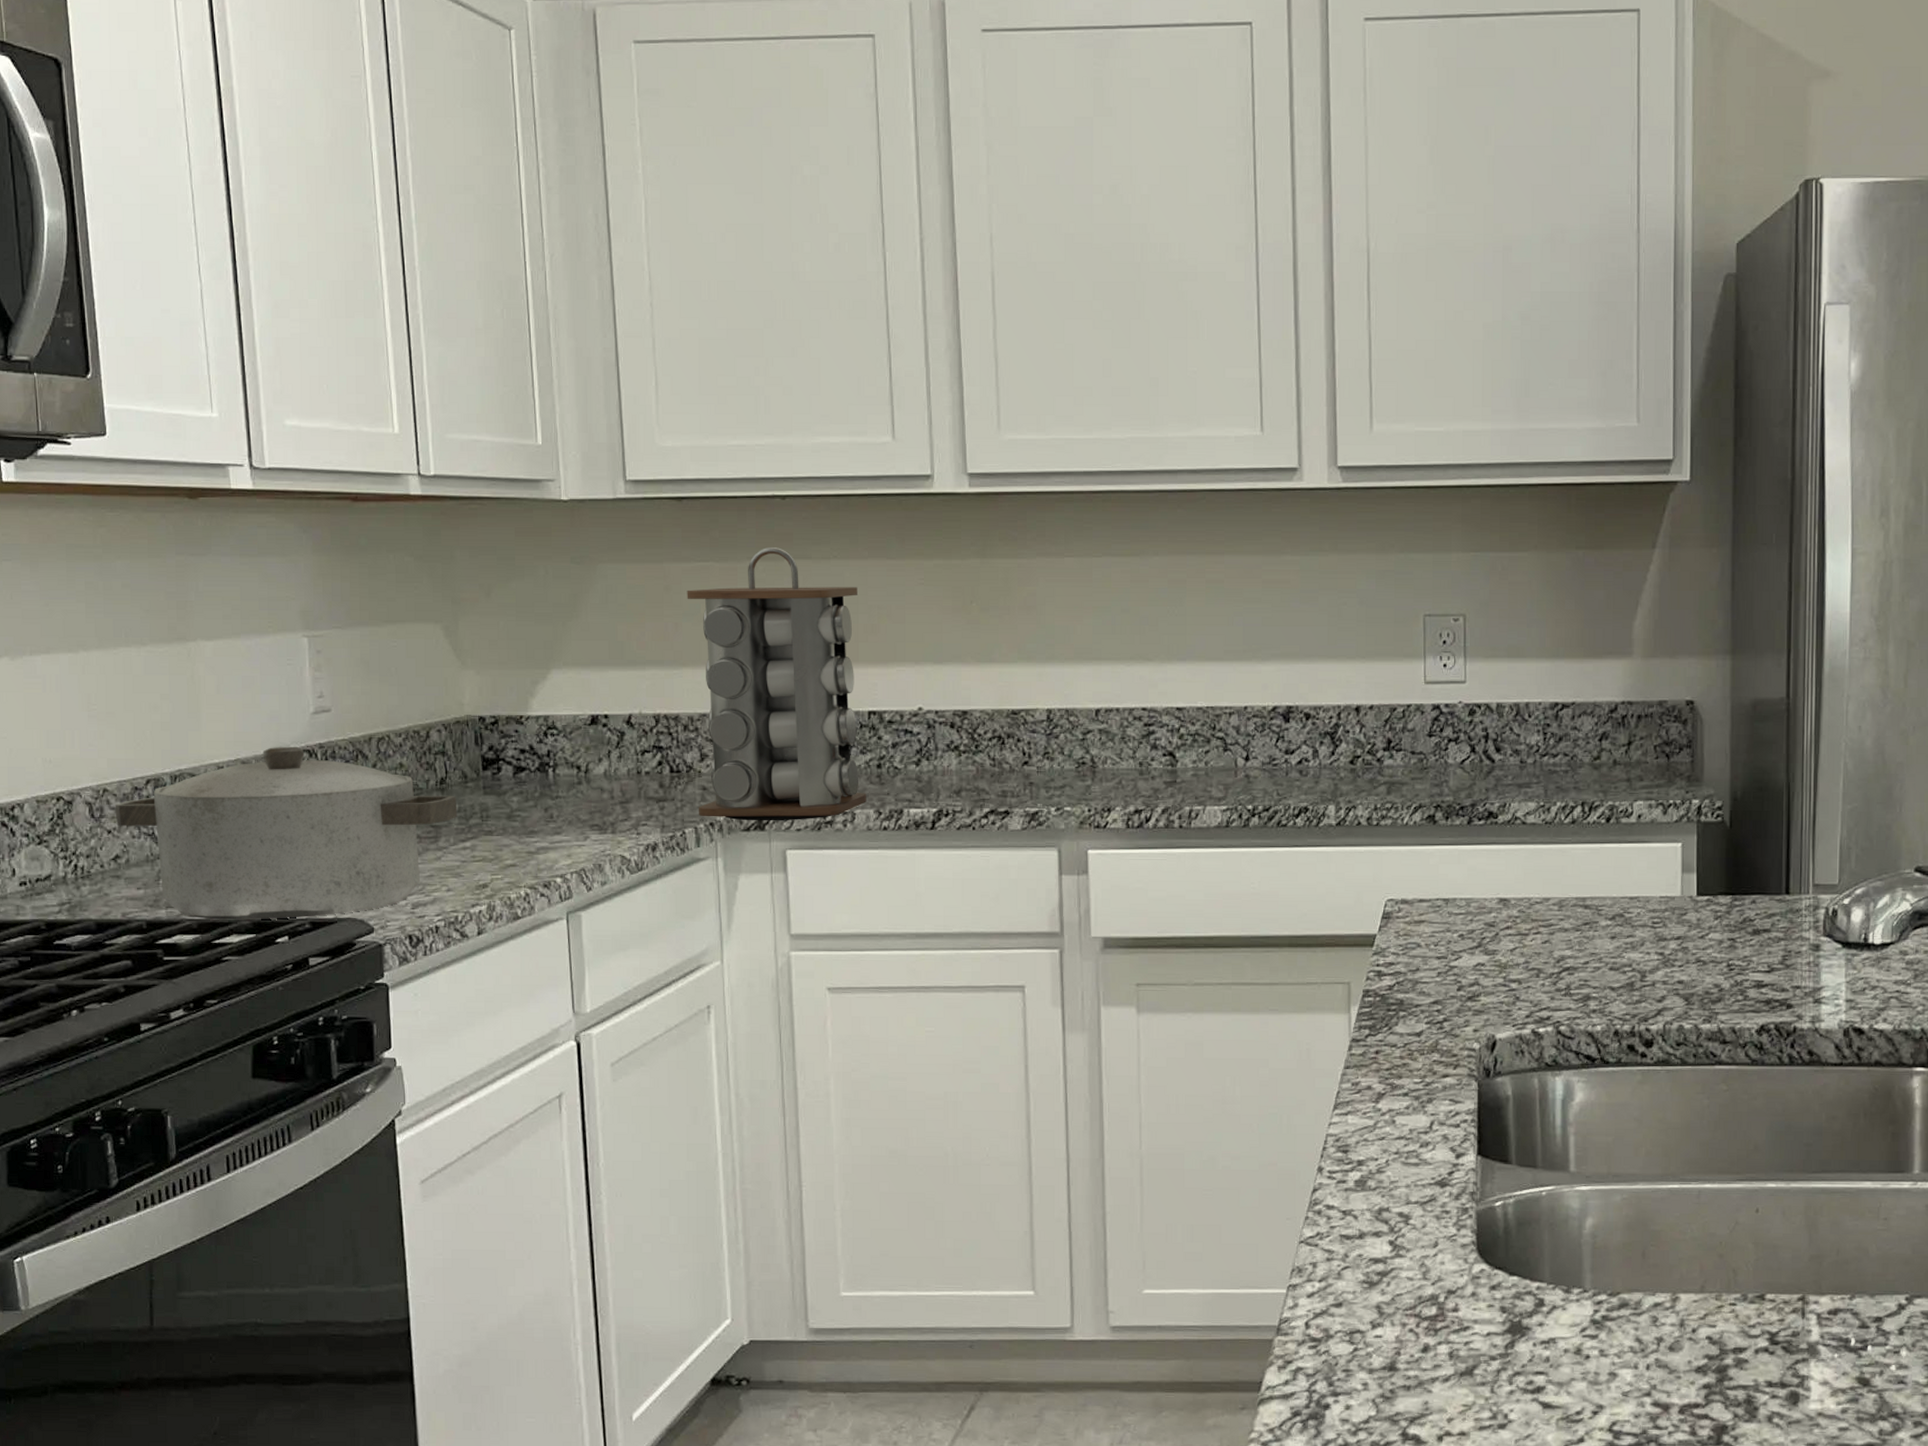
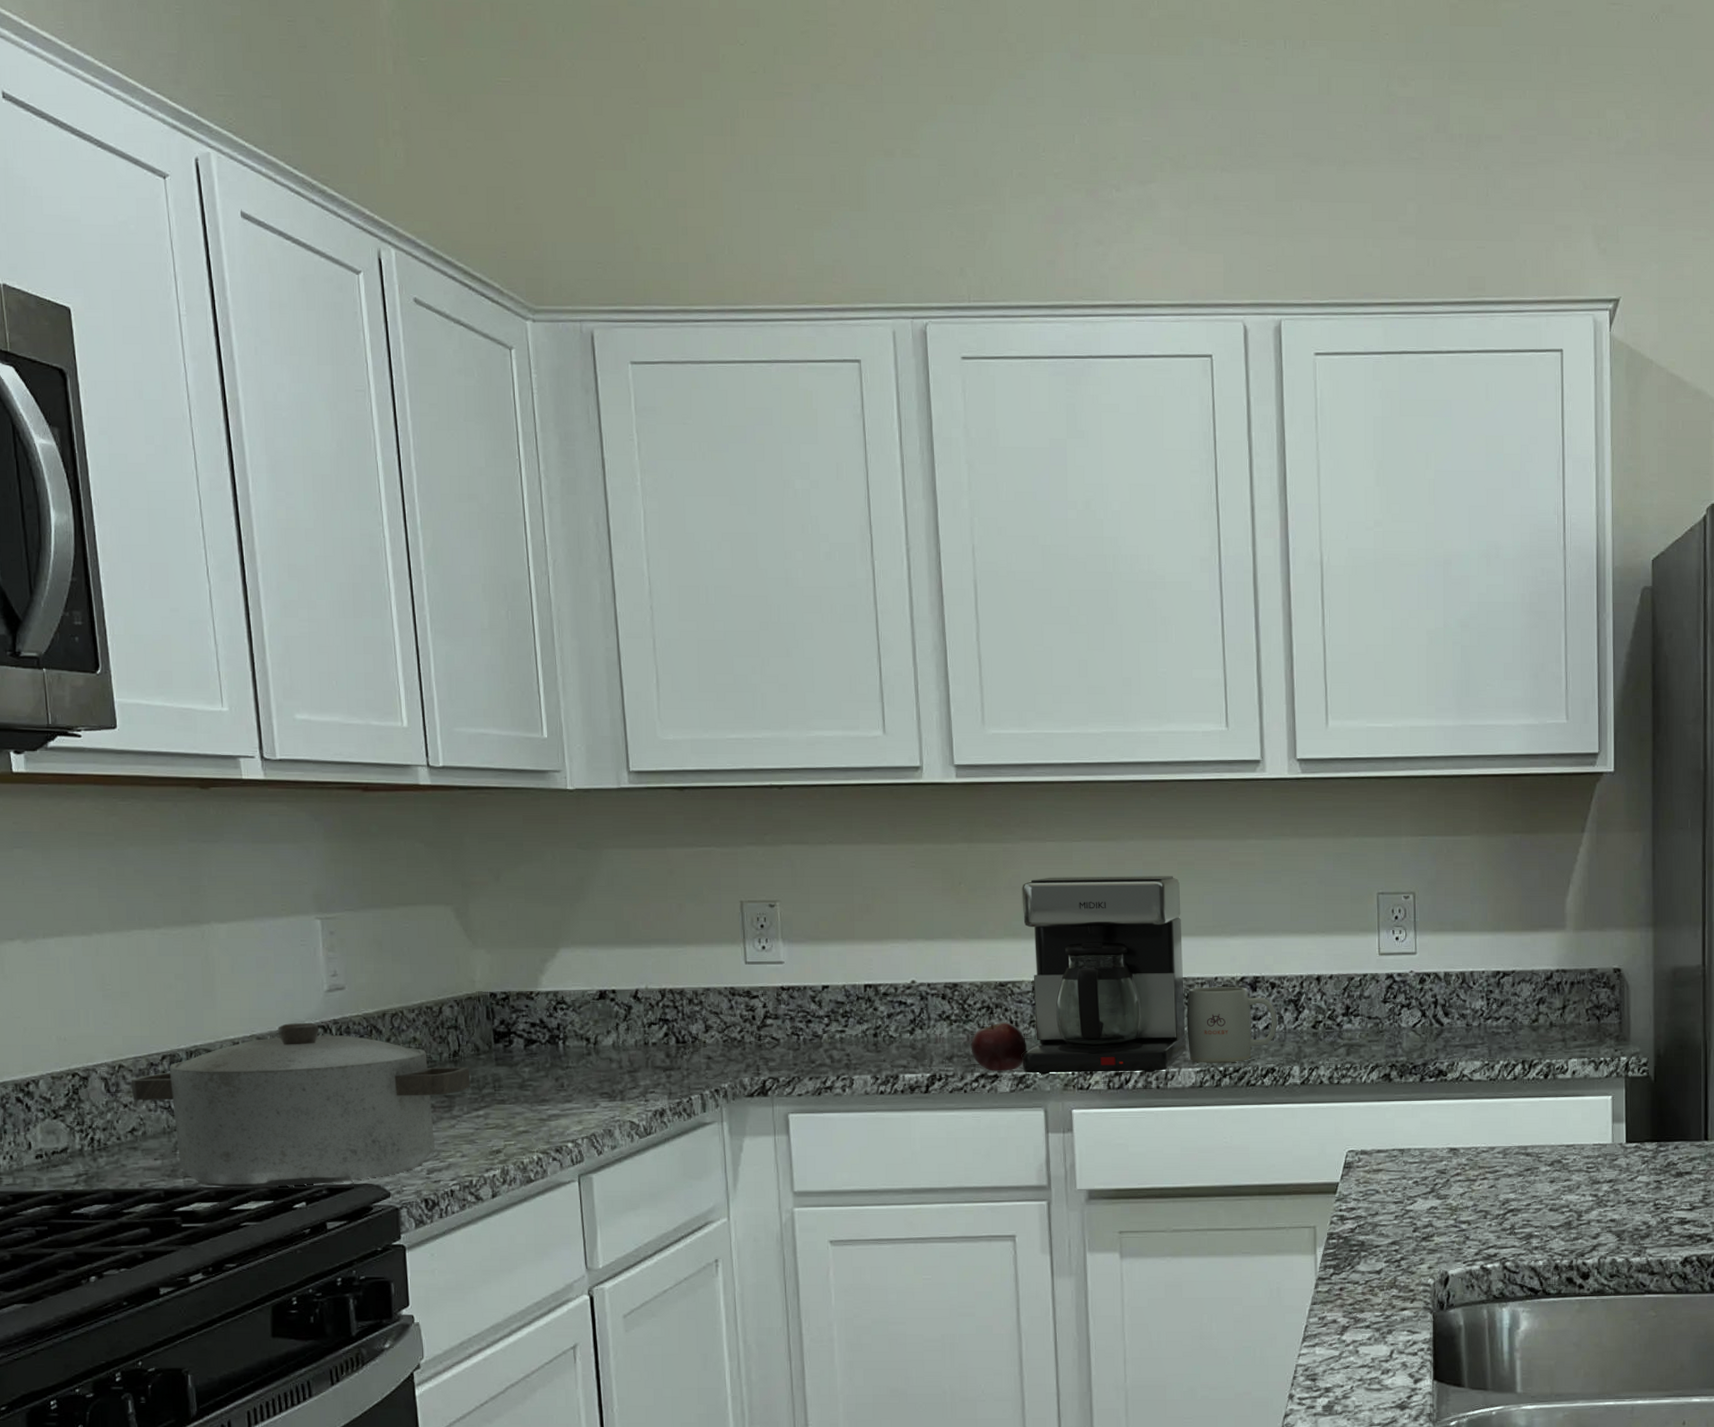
spice rack: present [687,546,866,821] -> none [689,832,864,1087]
fruit: none [980,753,1040,807] -> present [971,1022,1026,1071]
coffee maker: none [1035,595,1212,811] -> present [1022,876,1186,1075]
mug: none [1213,717,1312,801] -> present [1186,987,1277,1063]

